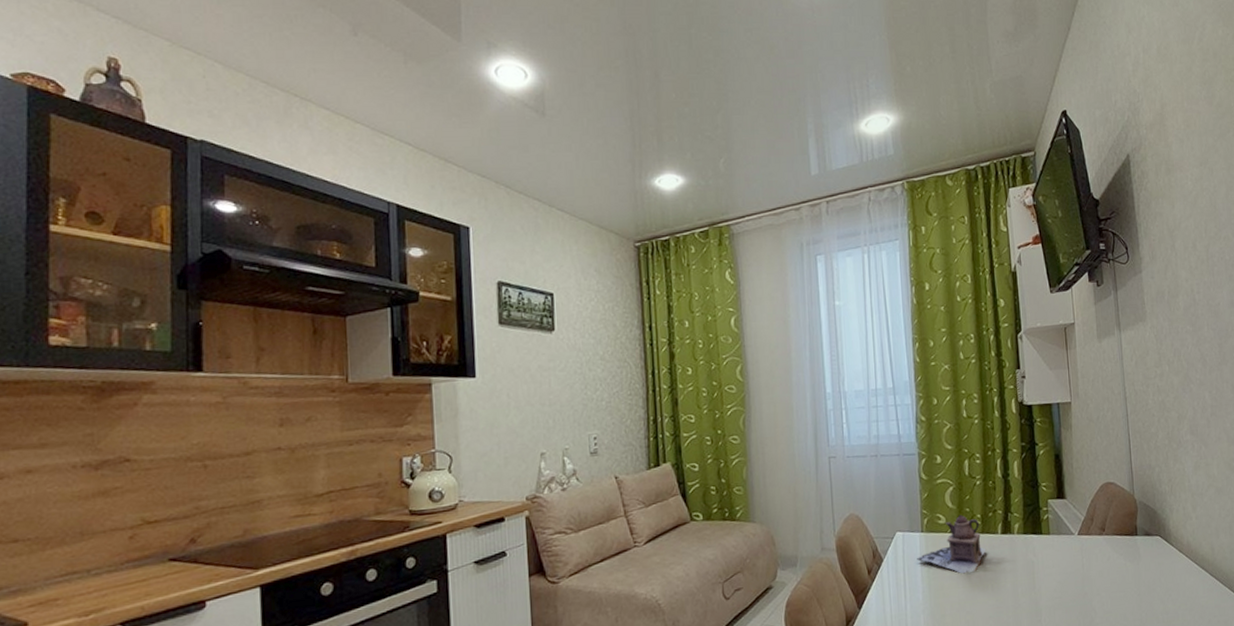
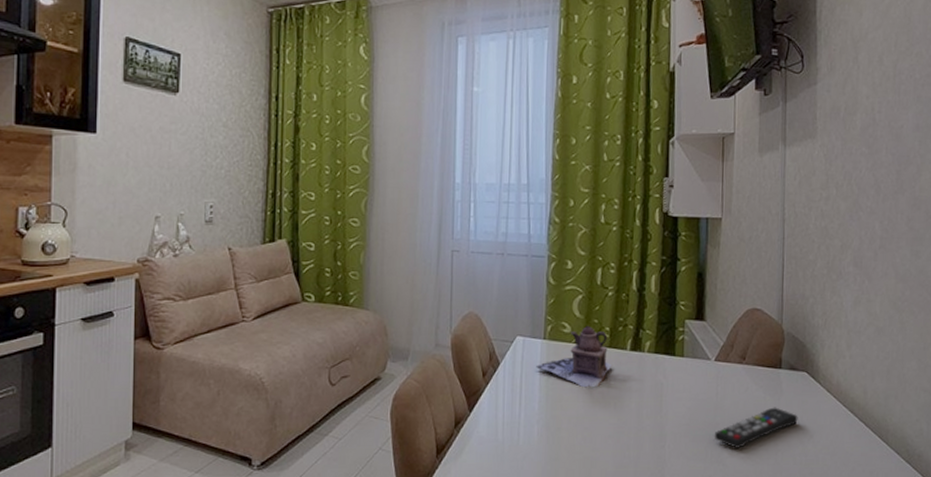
remote control: none [1084,571,1157,615] -> present [714,407,798,448]

